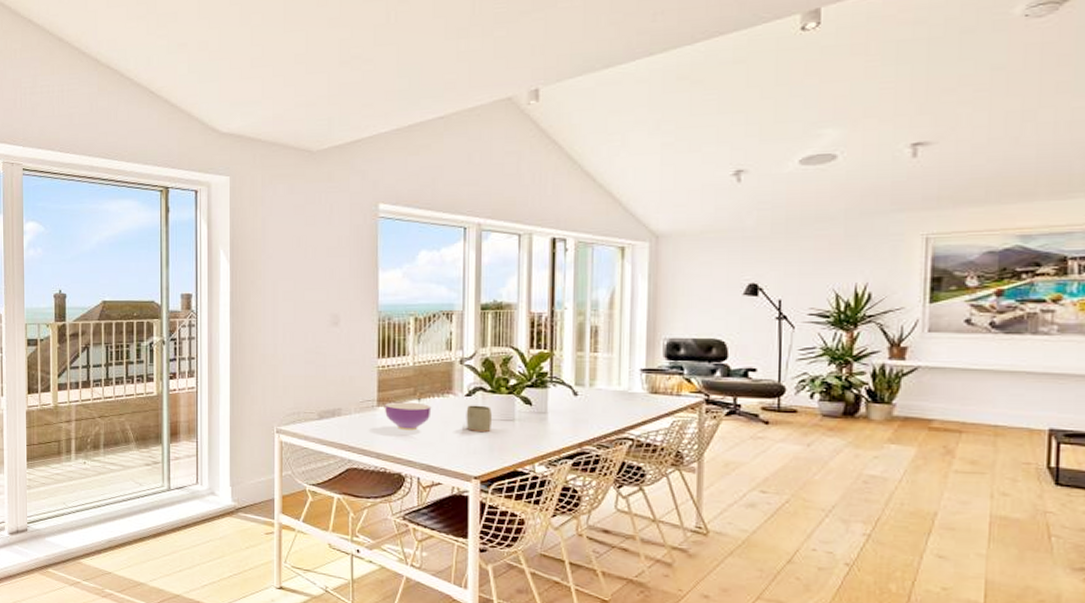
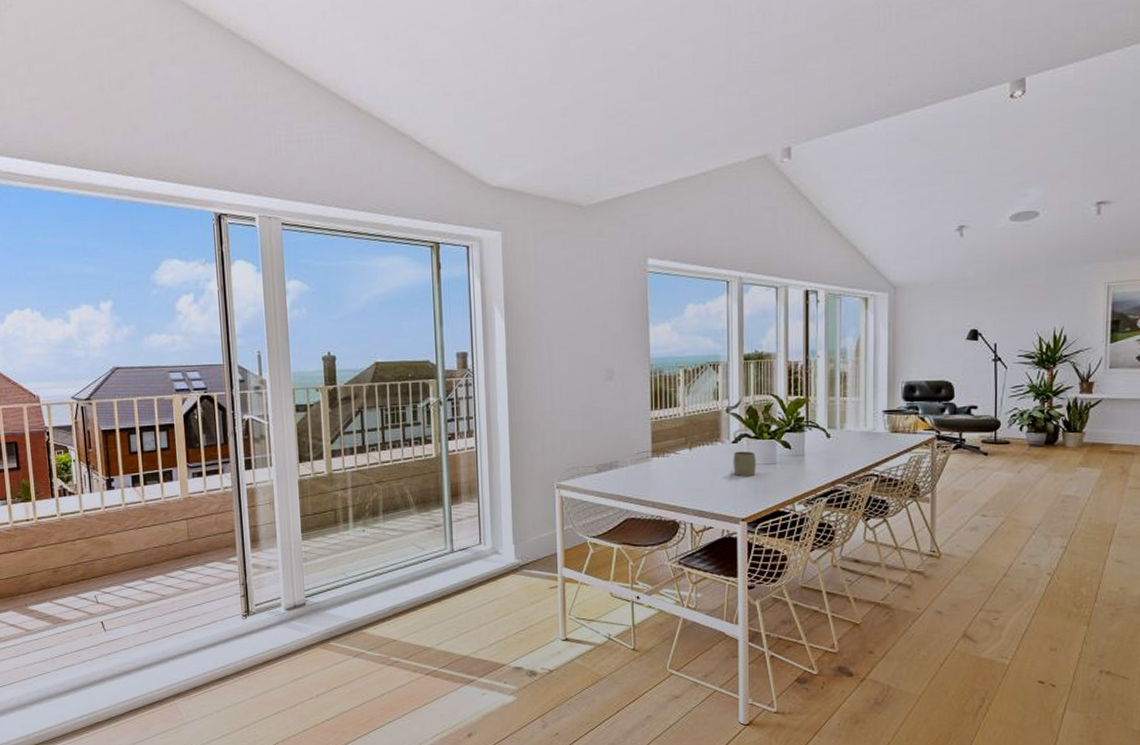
bowl: present [384,402,432,431] -> none [658,451,702,479]

